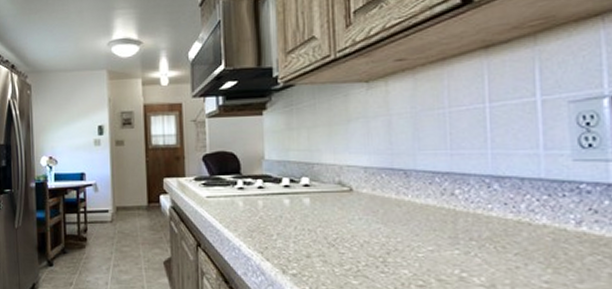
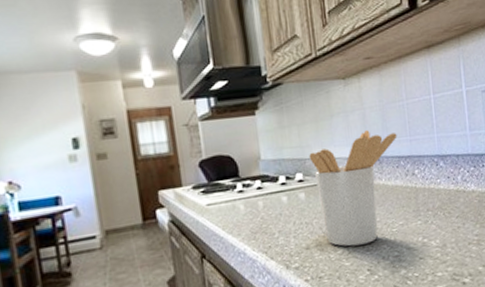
utensil holder: none [318,139,433,265] -> present [309,130,397,247]

